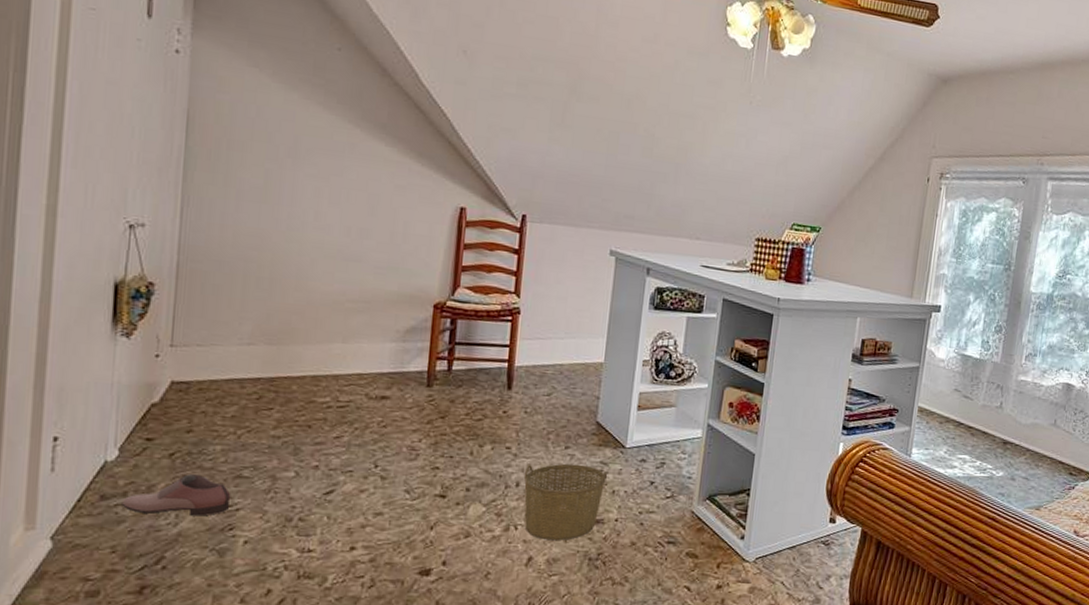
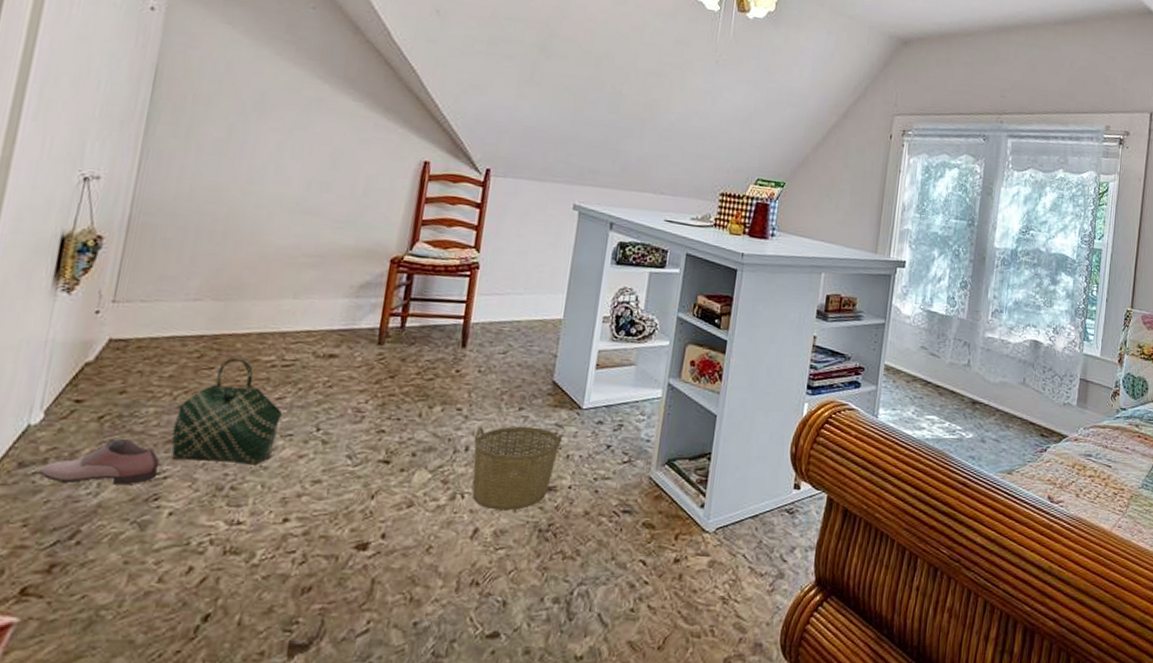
tote bag: none [240,399,342,499] -> present [171,358,283,465]

